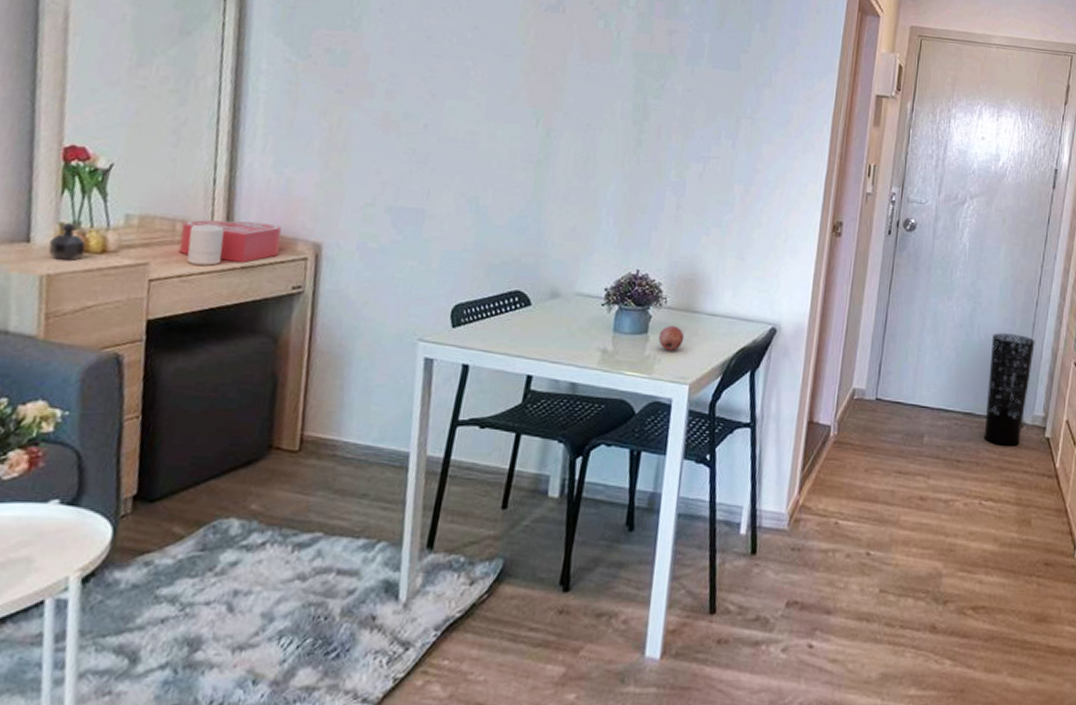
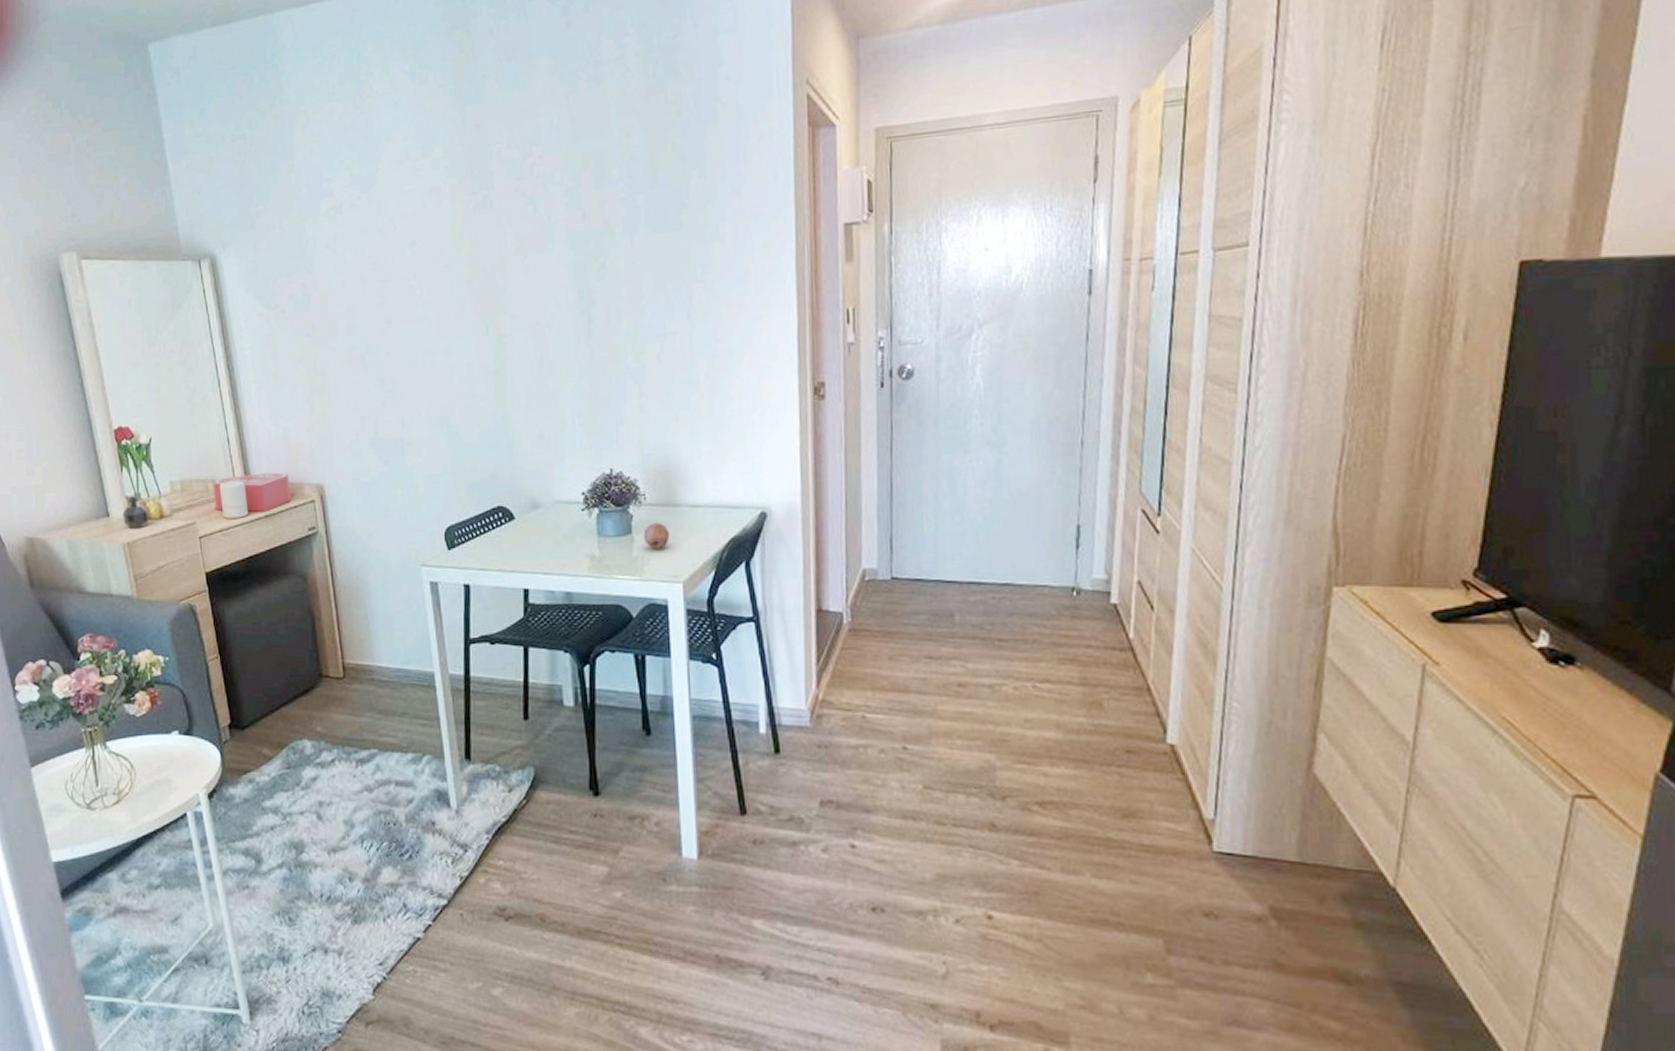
umbrella stand: present [983,333,1035,447] -> none [1026,484,1085,619]

